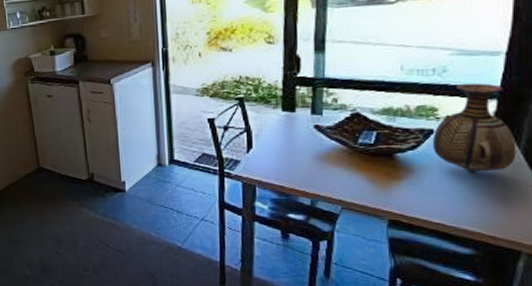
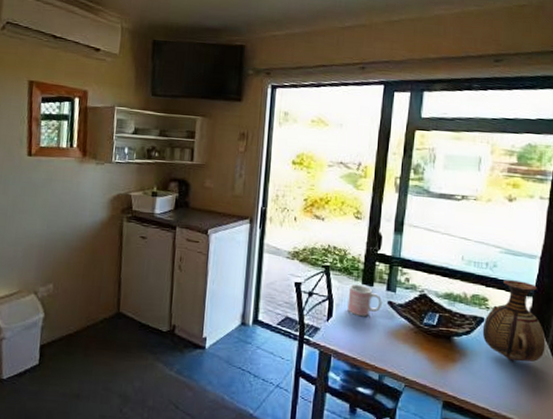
mug: none [268,111,307,144] -> present [347,284,382,316]

